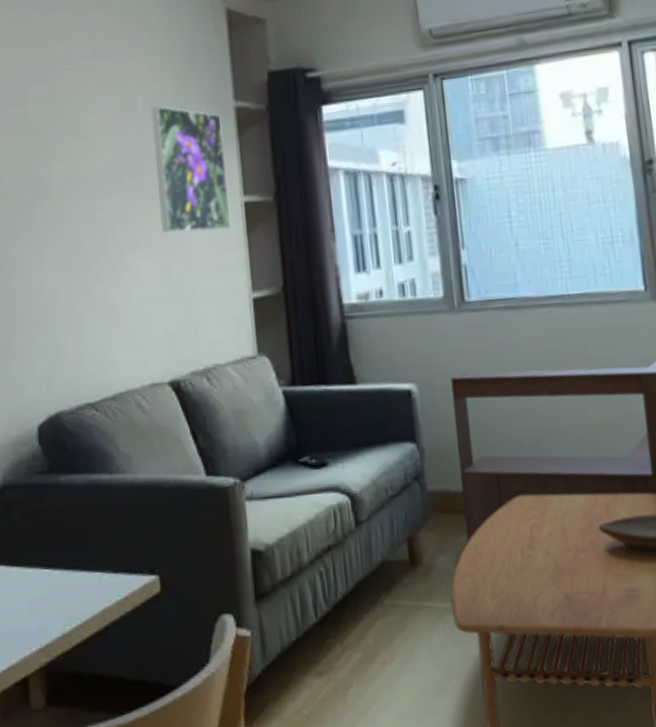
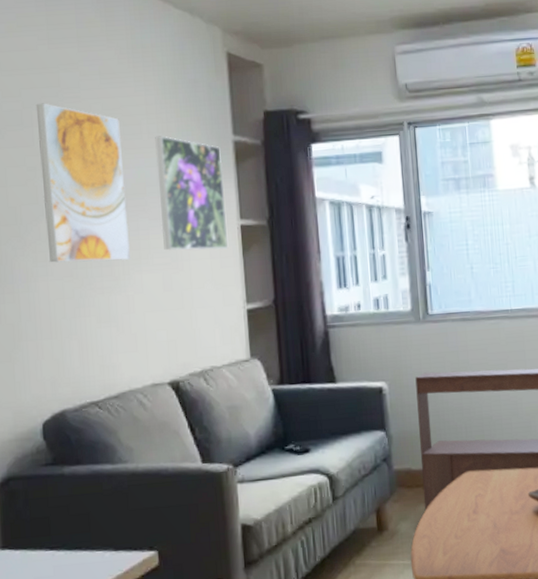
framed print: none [29,78,127,250] -> present [36,103,130,263]

